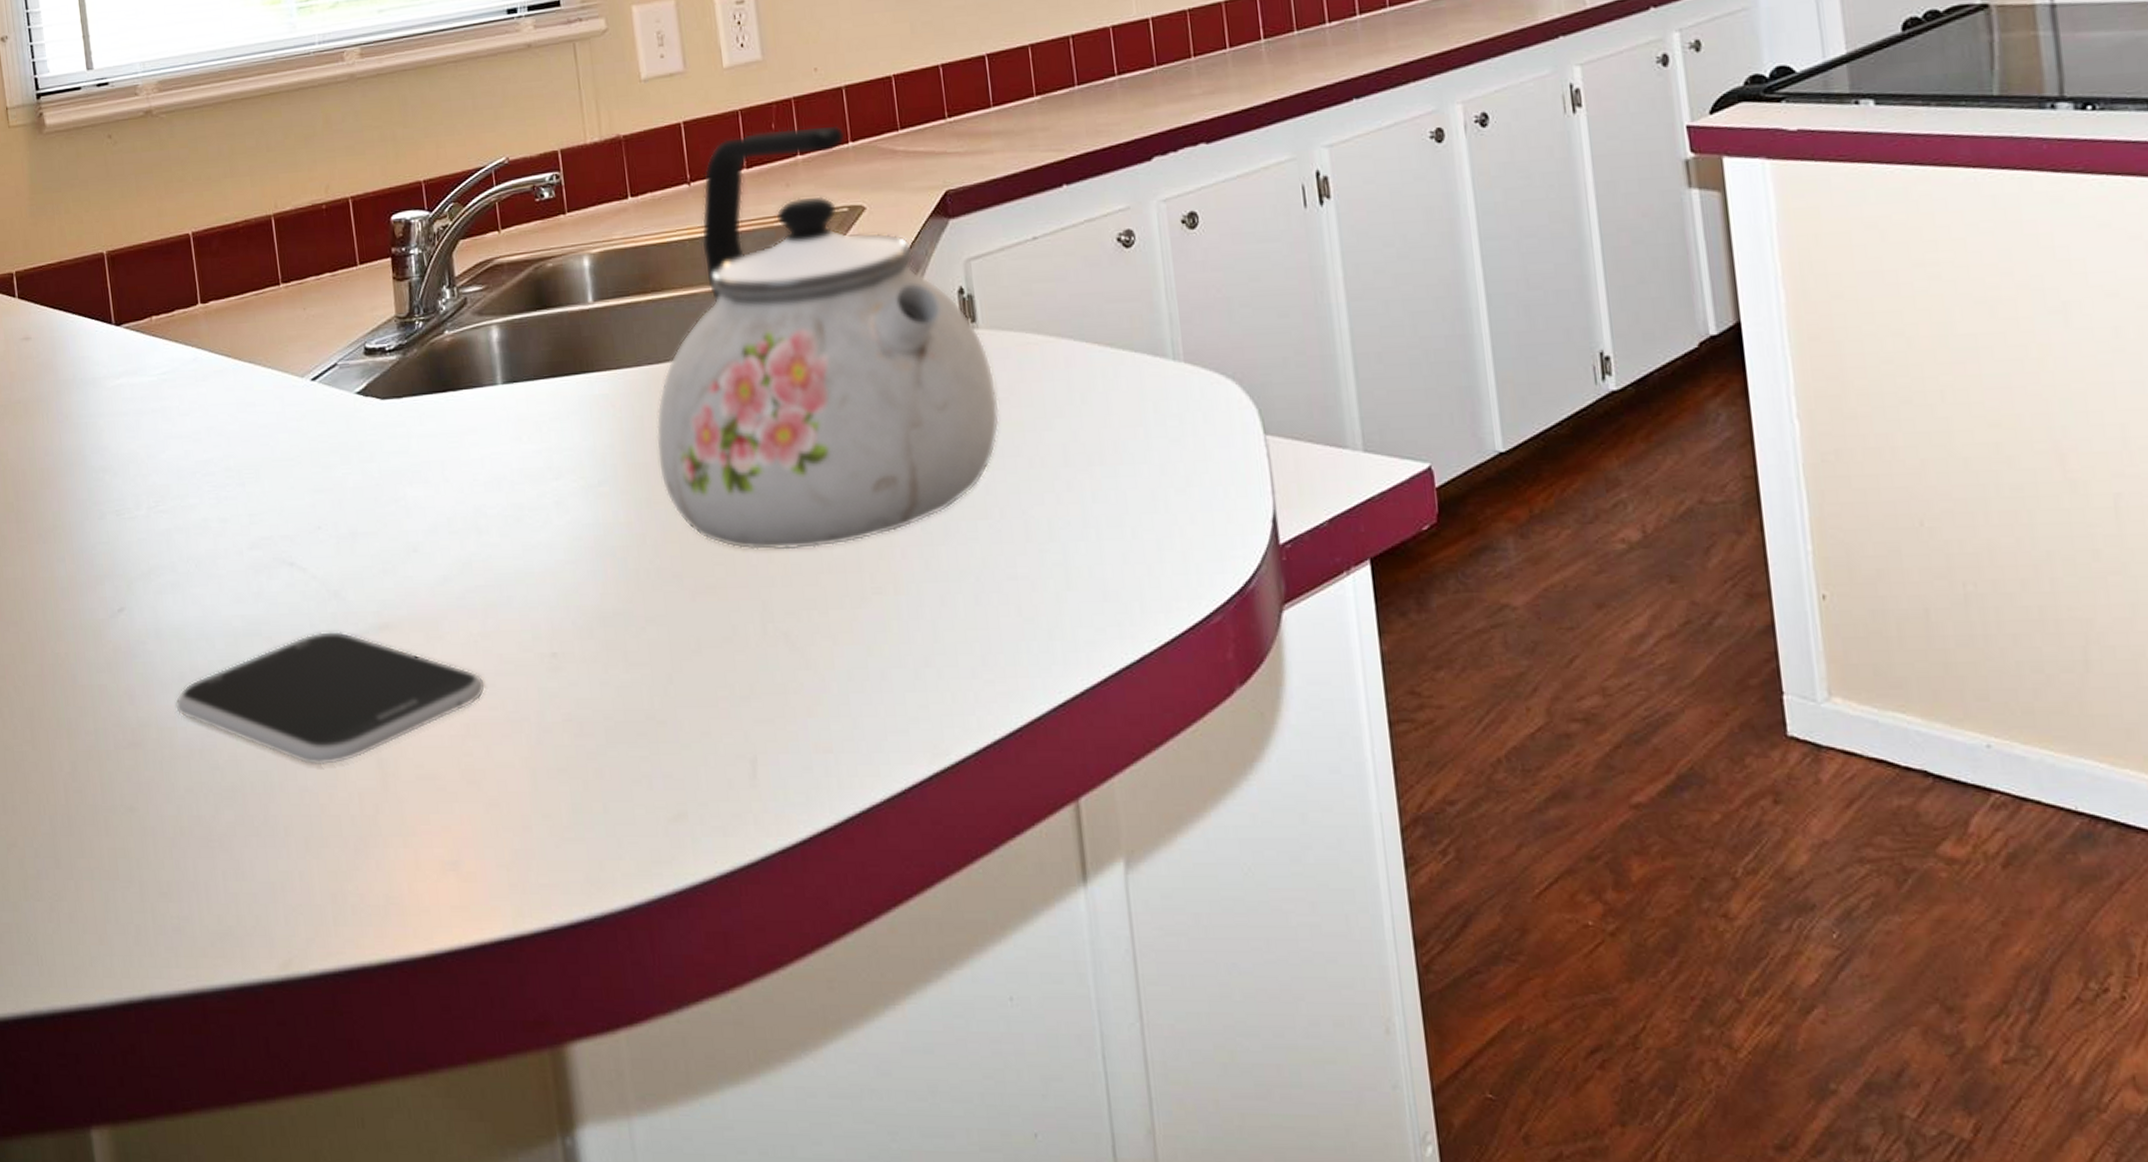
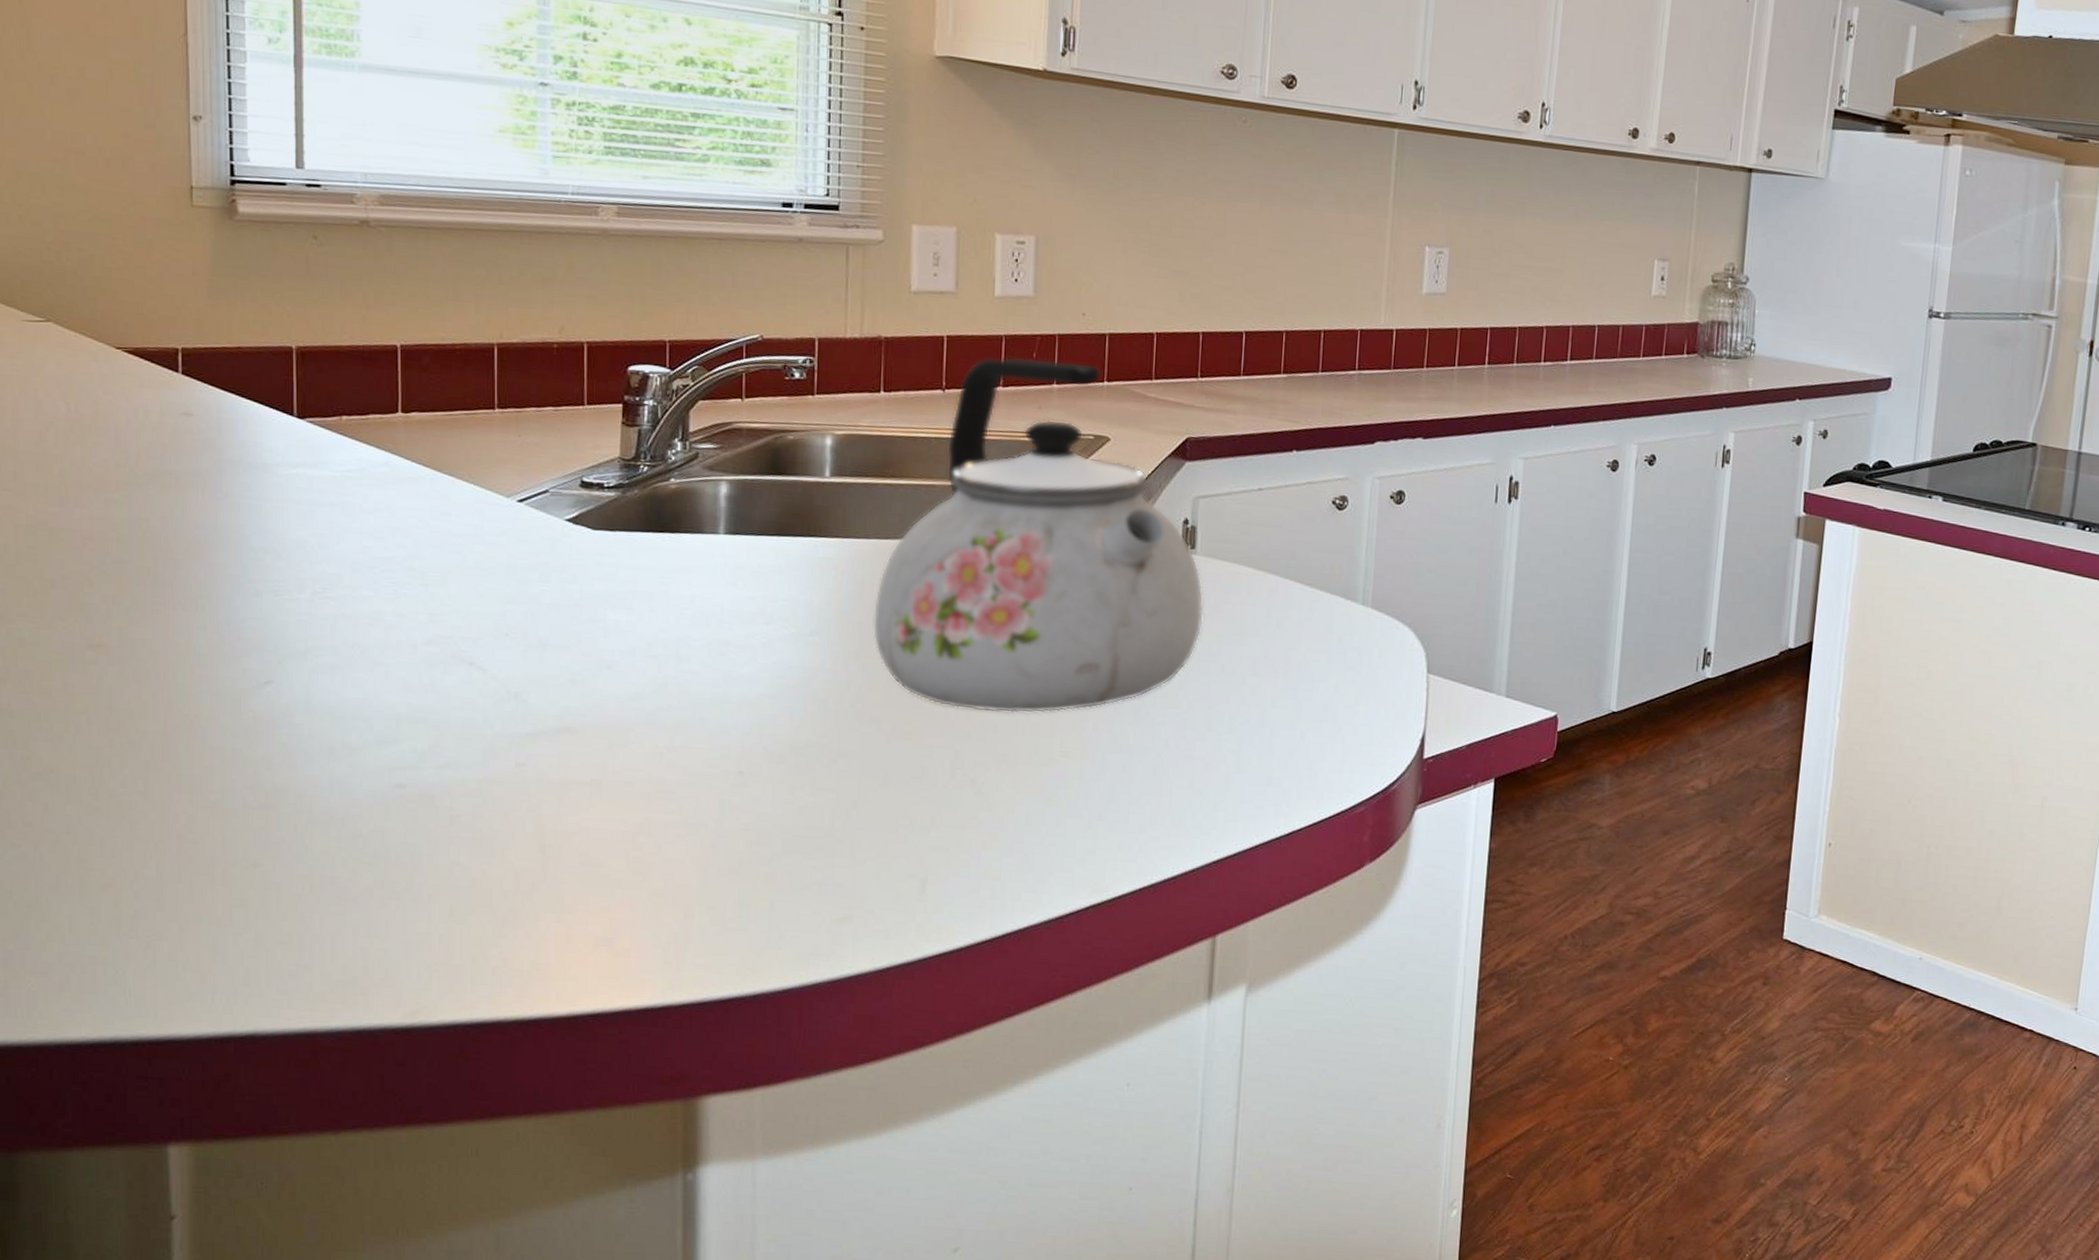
smartphone: present [174,630,486,766] -> none [319,726,666,845]

